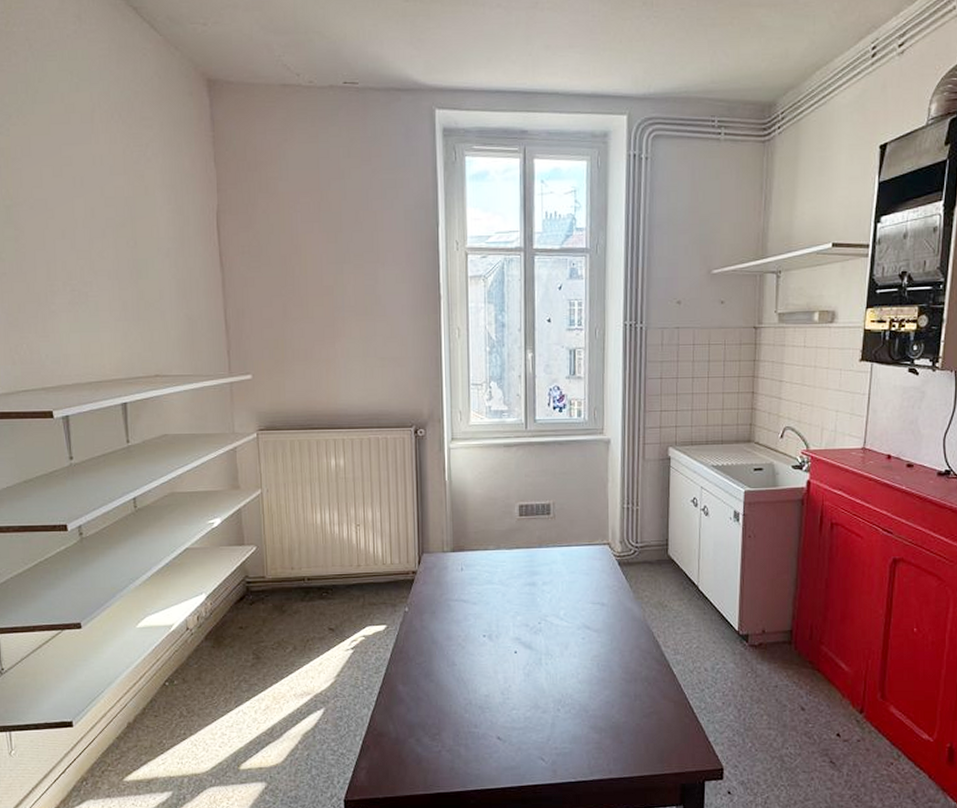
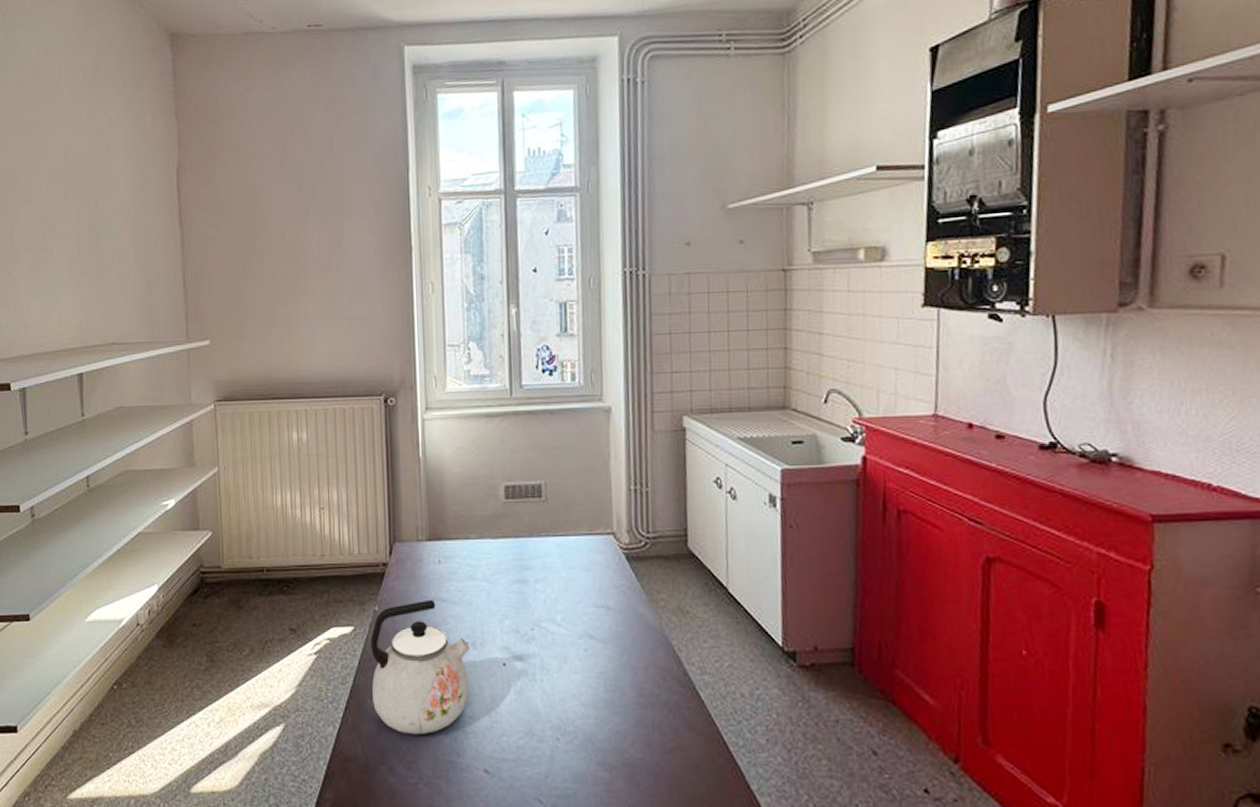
kettle: none [401,601,487,712] -> present [371,599,470,735]

